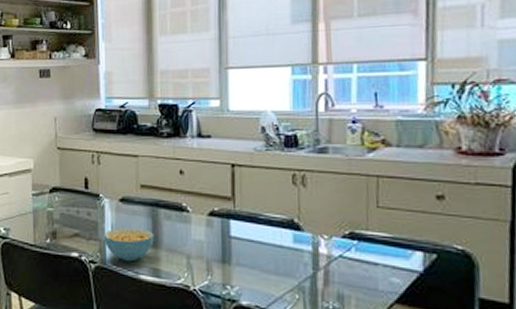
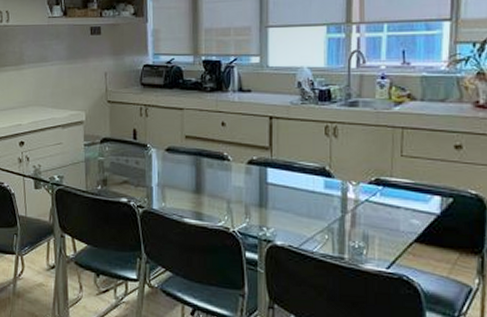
cereal bowl: present [104,228,154,262] -> none [151,176,197,207]

